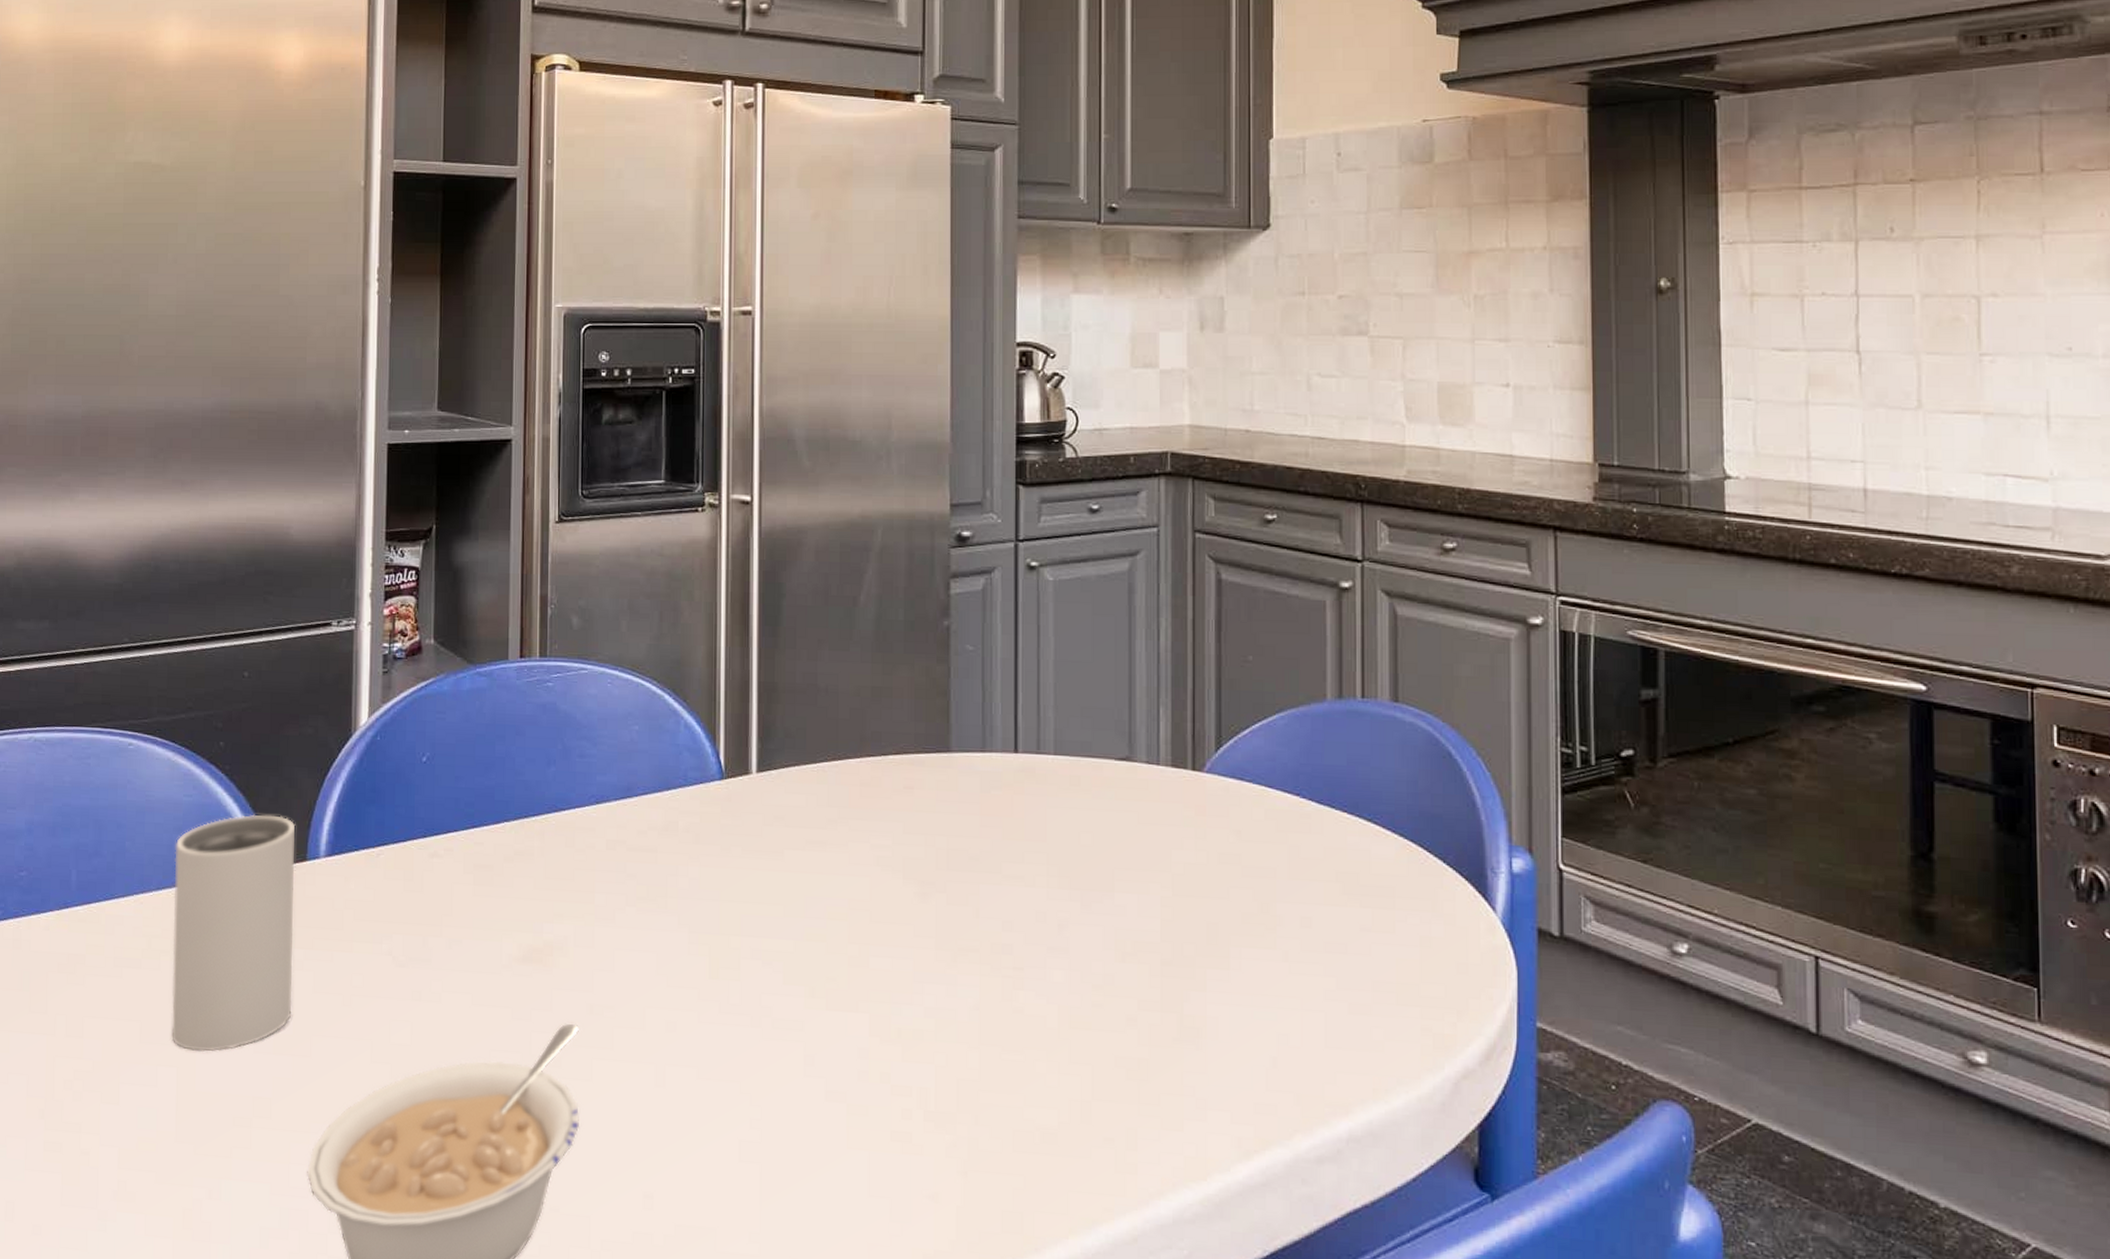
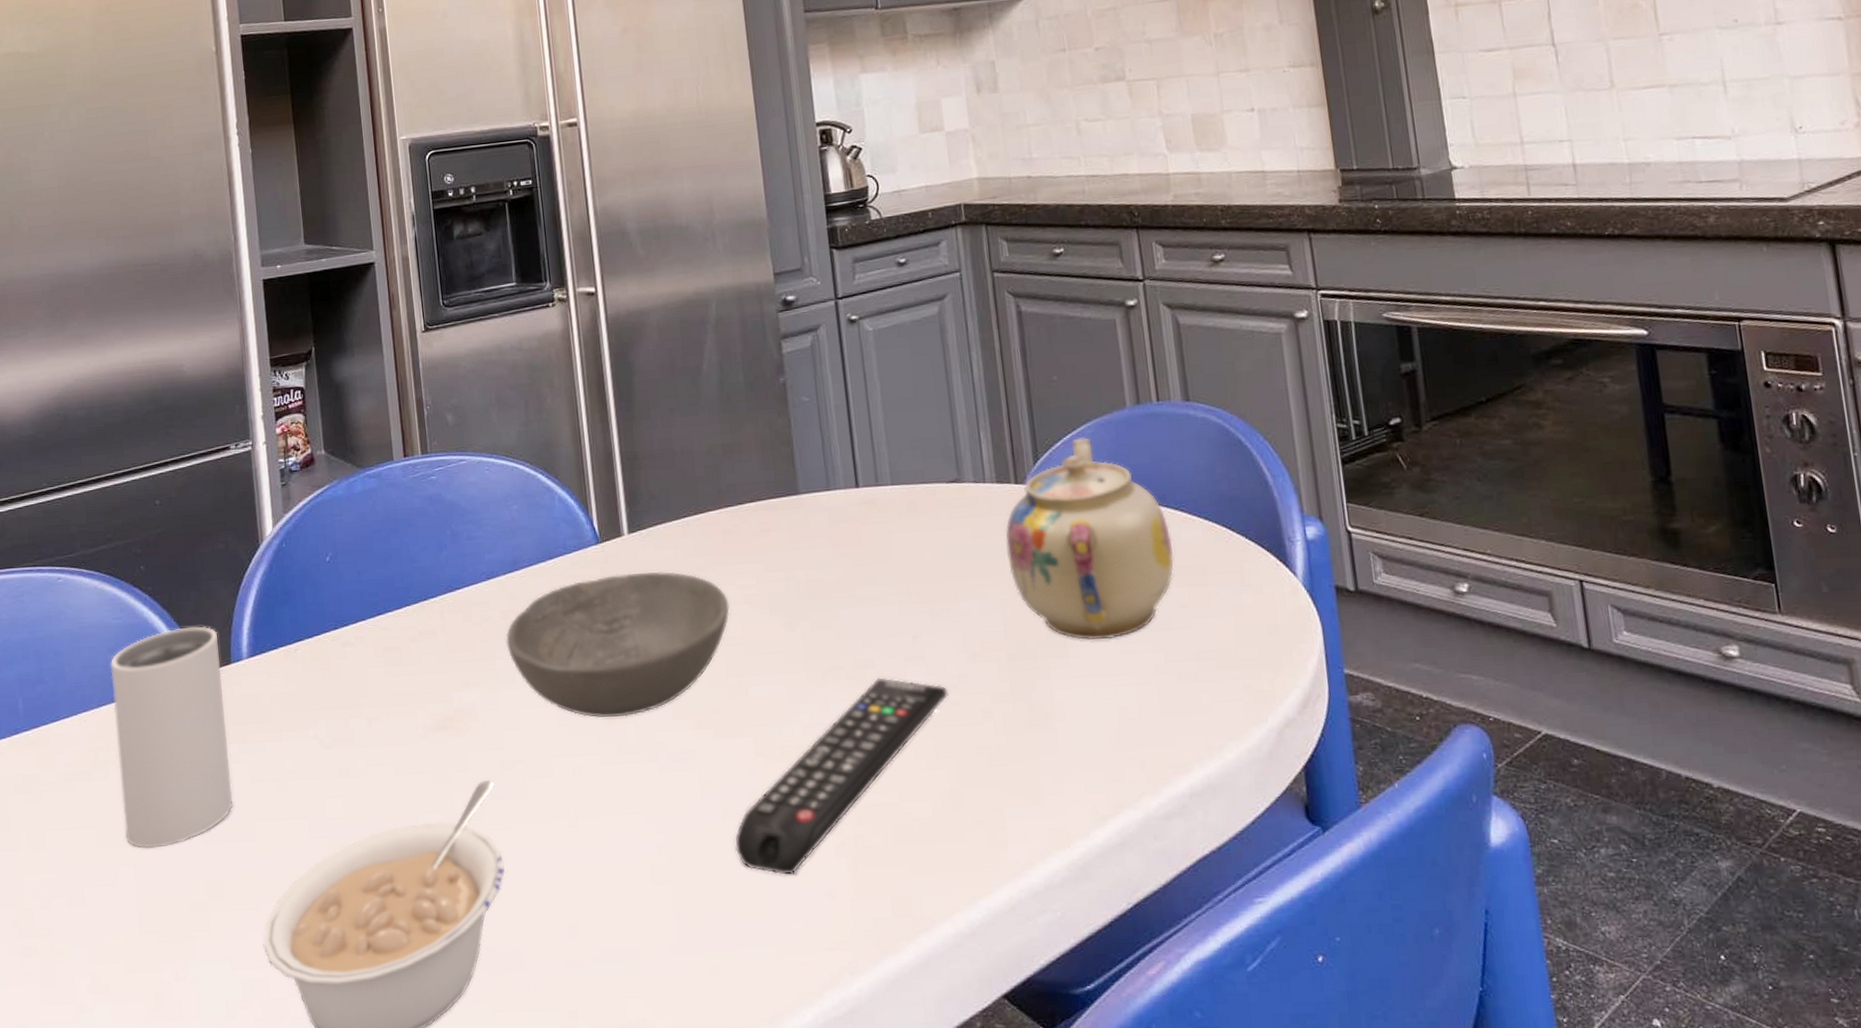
soup bowl: none [609,815,859,974] -> present [505,571,730,717]
remote control: none [834,966,1092,1171] -> present [734,677,949,875]
teapot: none [1175,728,1361,956] -> present [1005,437,1174,641]

